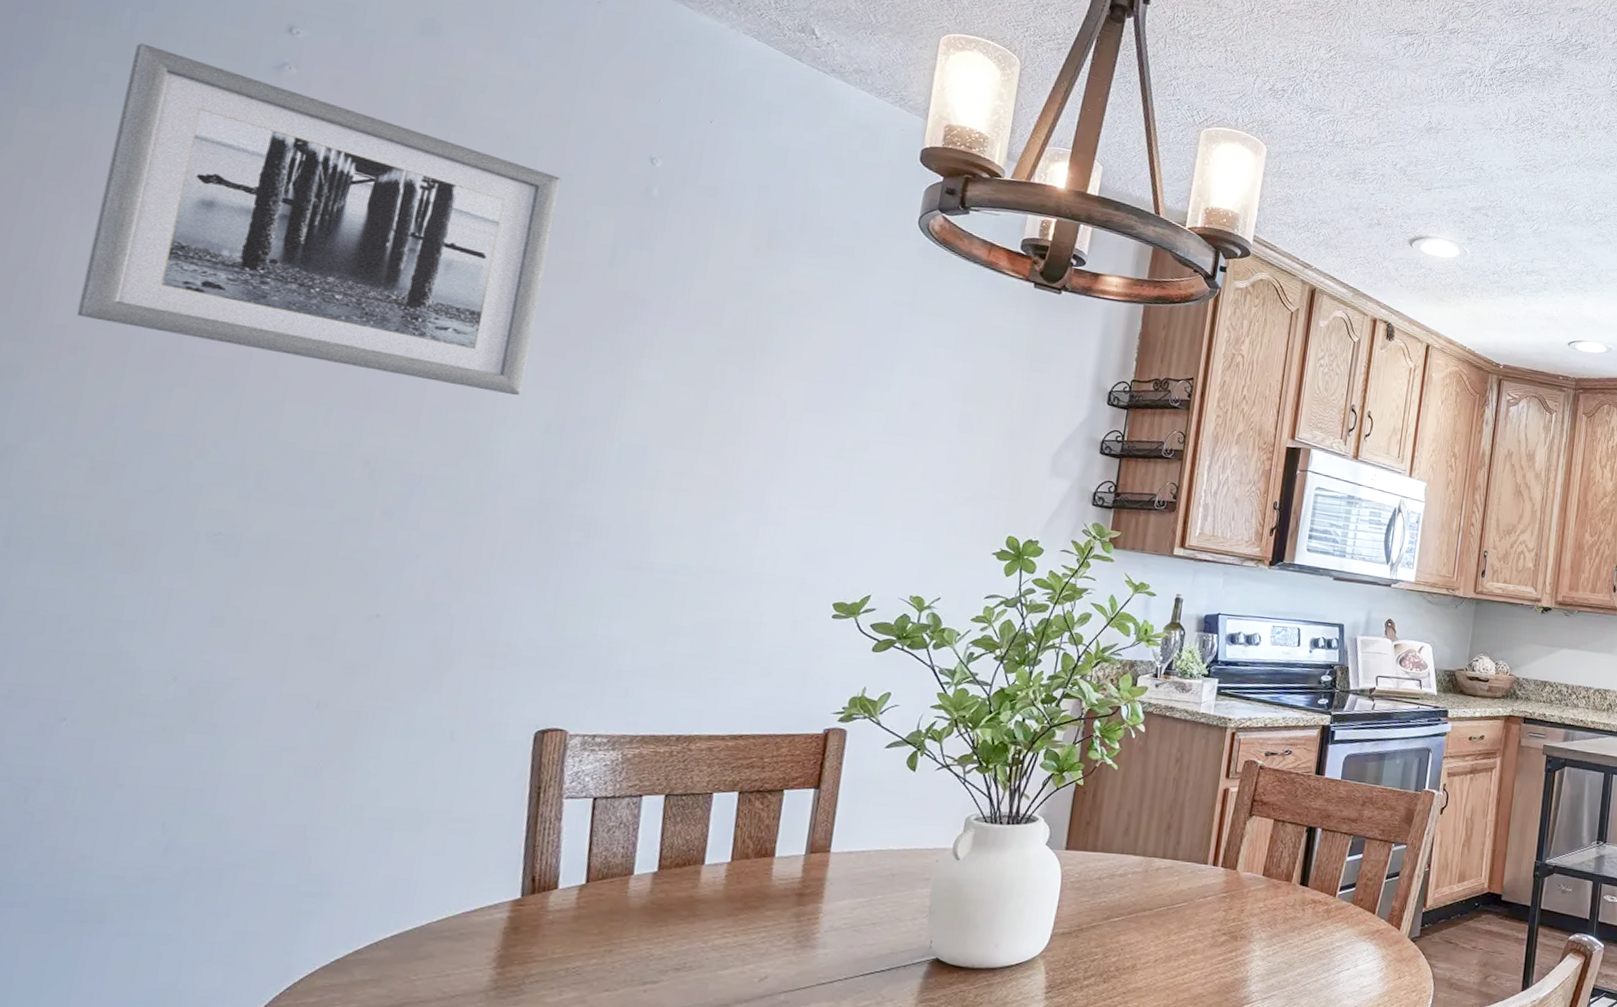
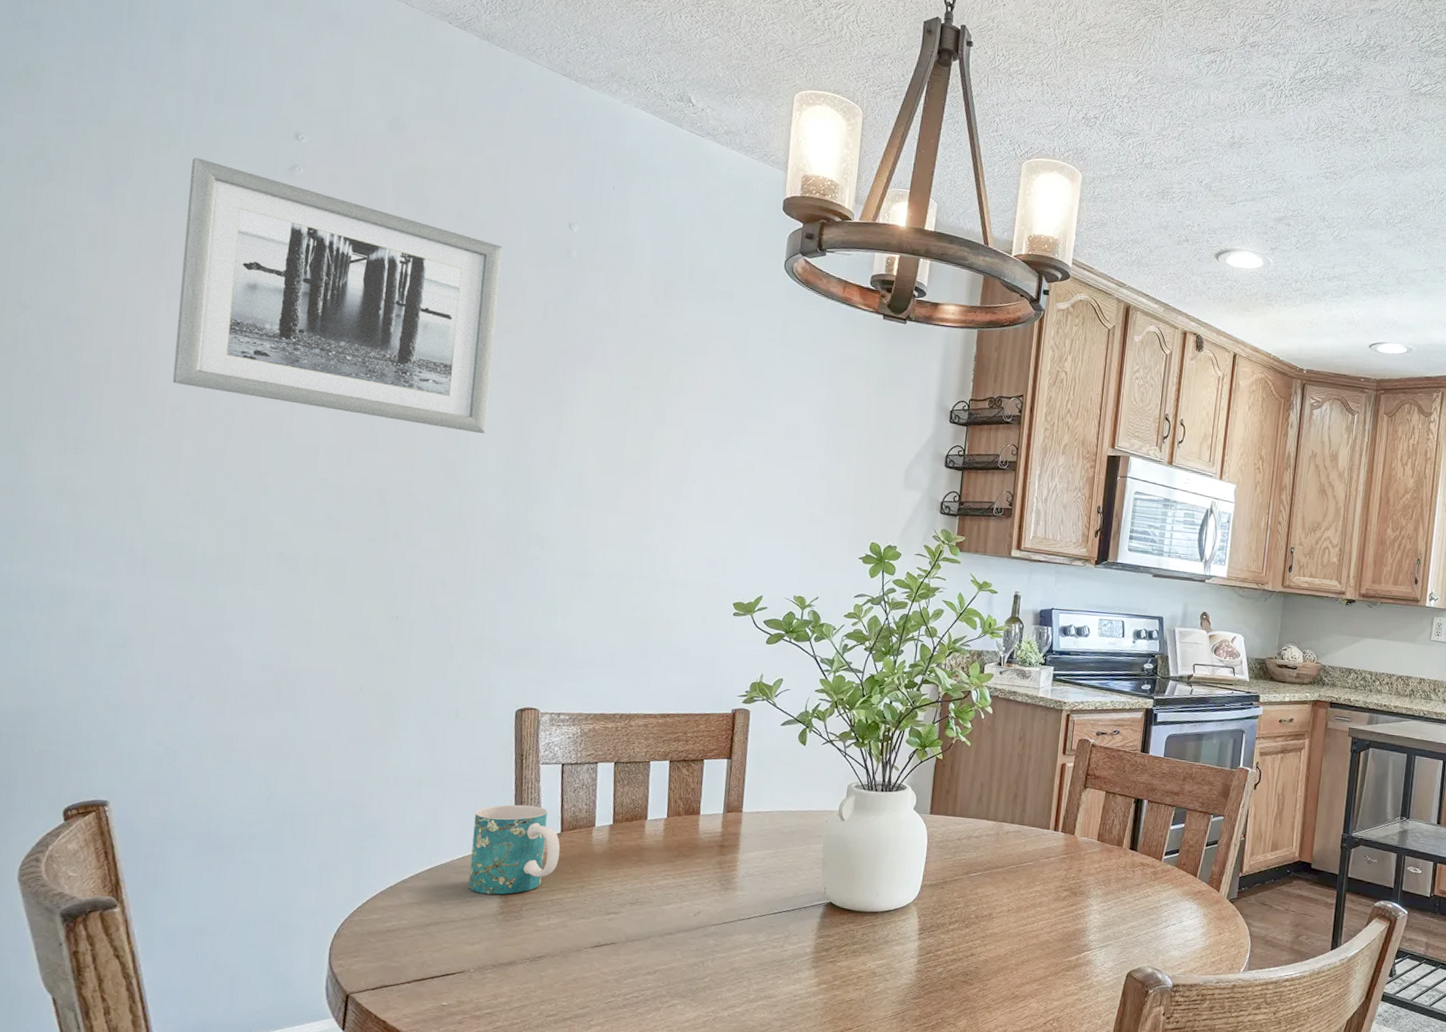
mug: none [450,849,584,965] -> present [468,804,560,895]

